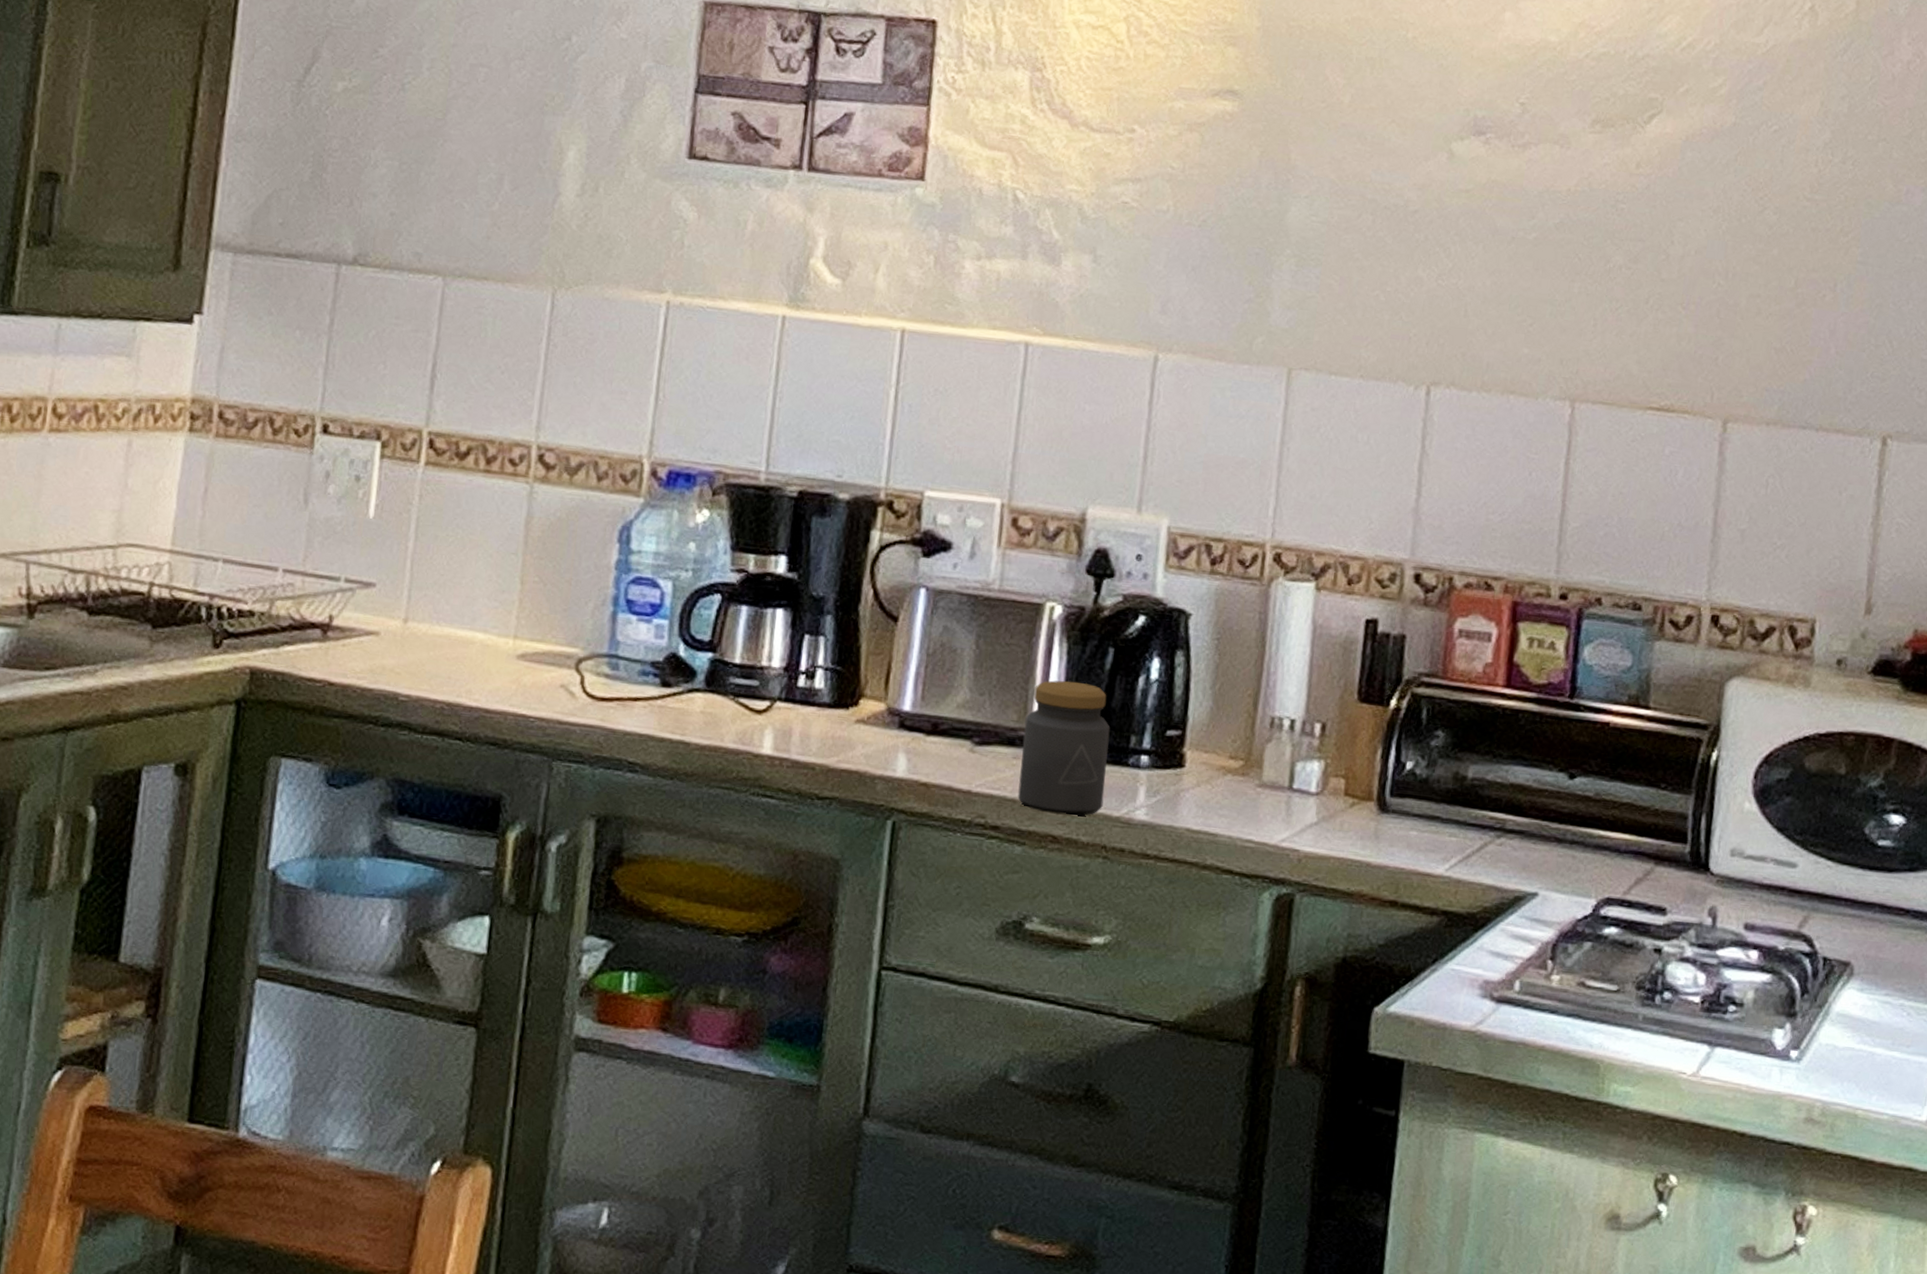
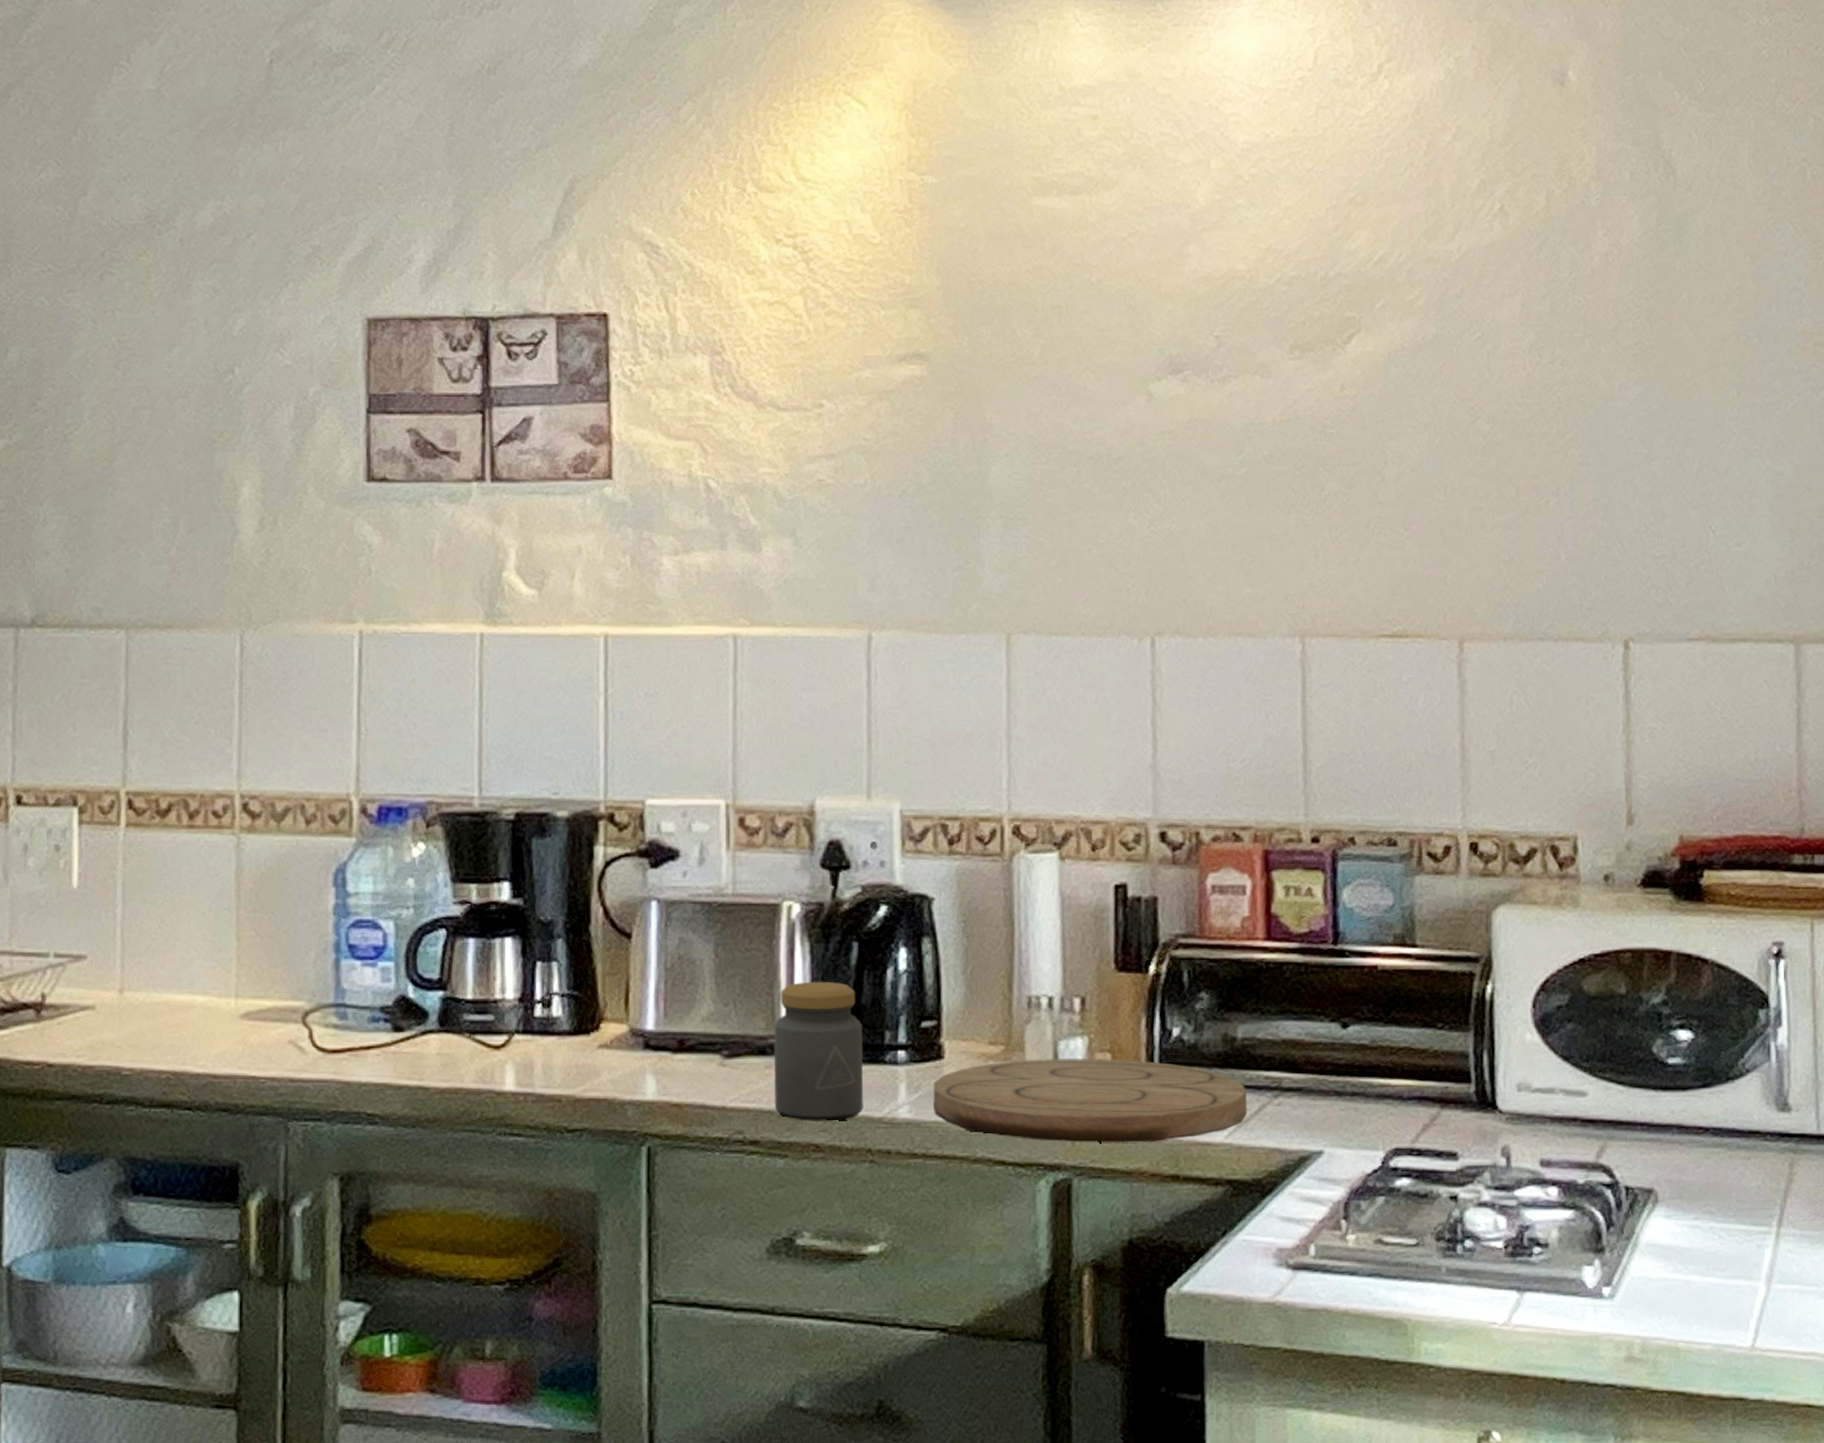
cutting board: none [1169,776,1471,867] -> present [933,1059,1247,1143]

